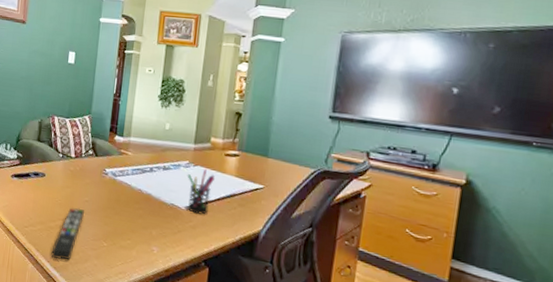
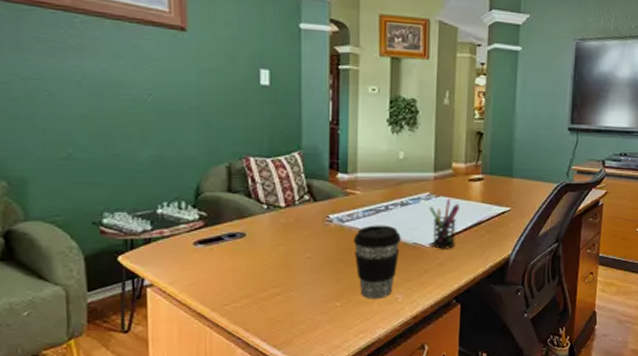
remote control: present [51,208,84,261] -> none [267,268,306,336]
coffee cup: none [122,182,161,248] -> present [354,225,401,299]

